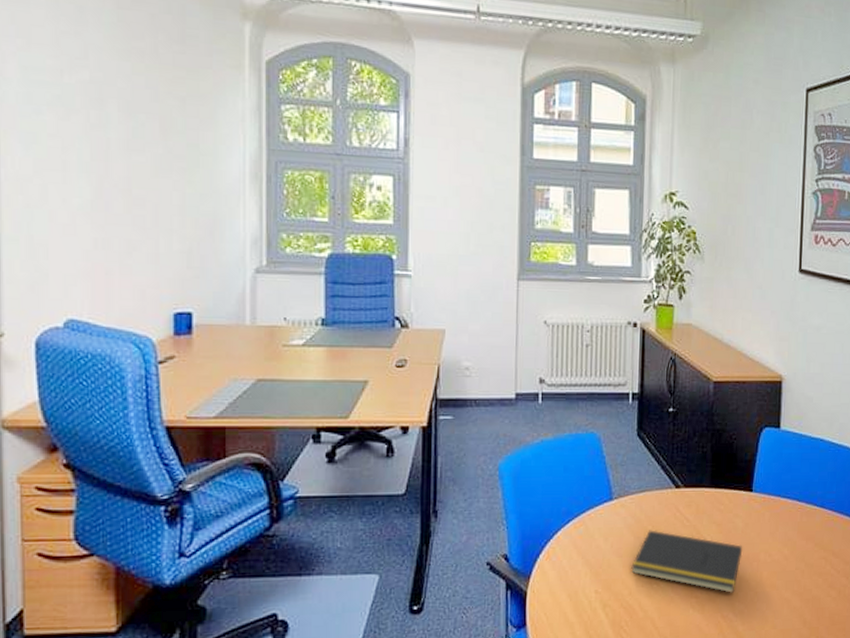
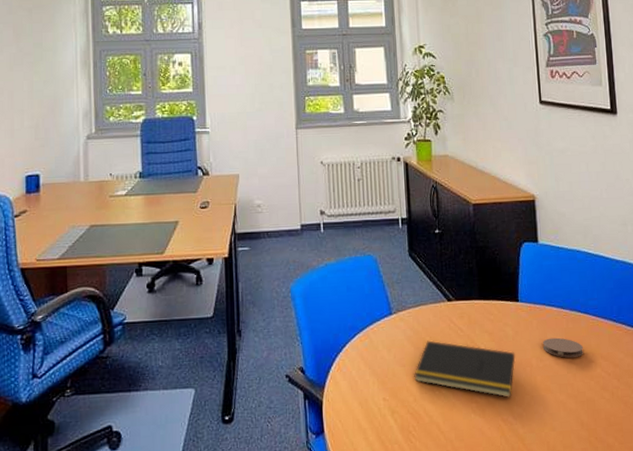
coaster: none [772,531,815,553] -> present [542,337,583,358]

